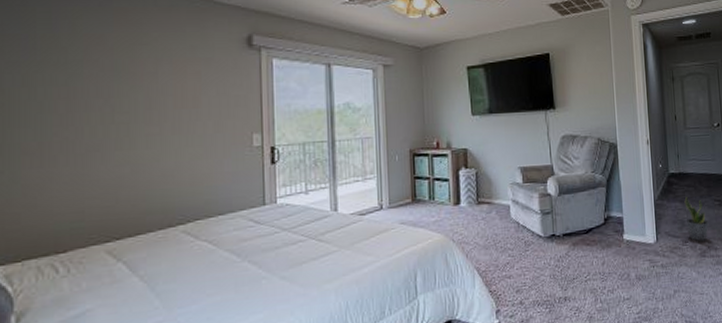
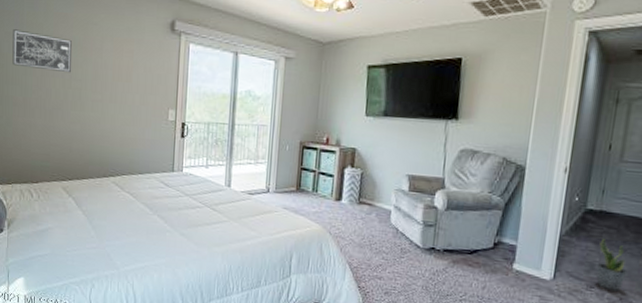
wall art: none [19,57,112,105] -> present [12,29,72,73]

